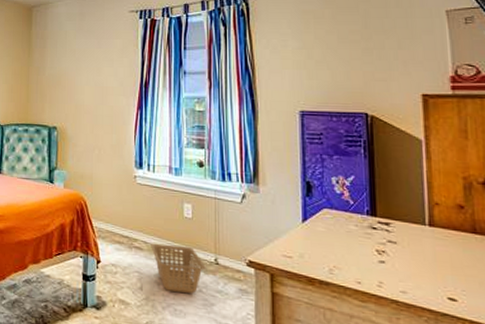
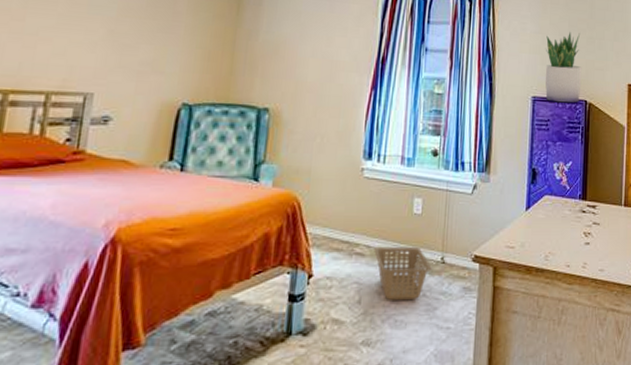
planter: none [311,45,359,116] -> present [545,32,582,103]

